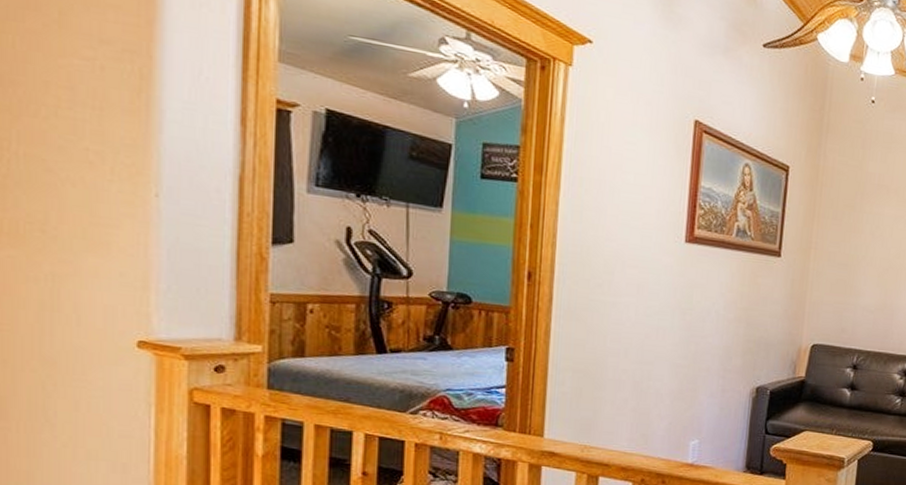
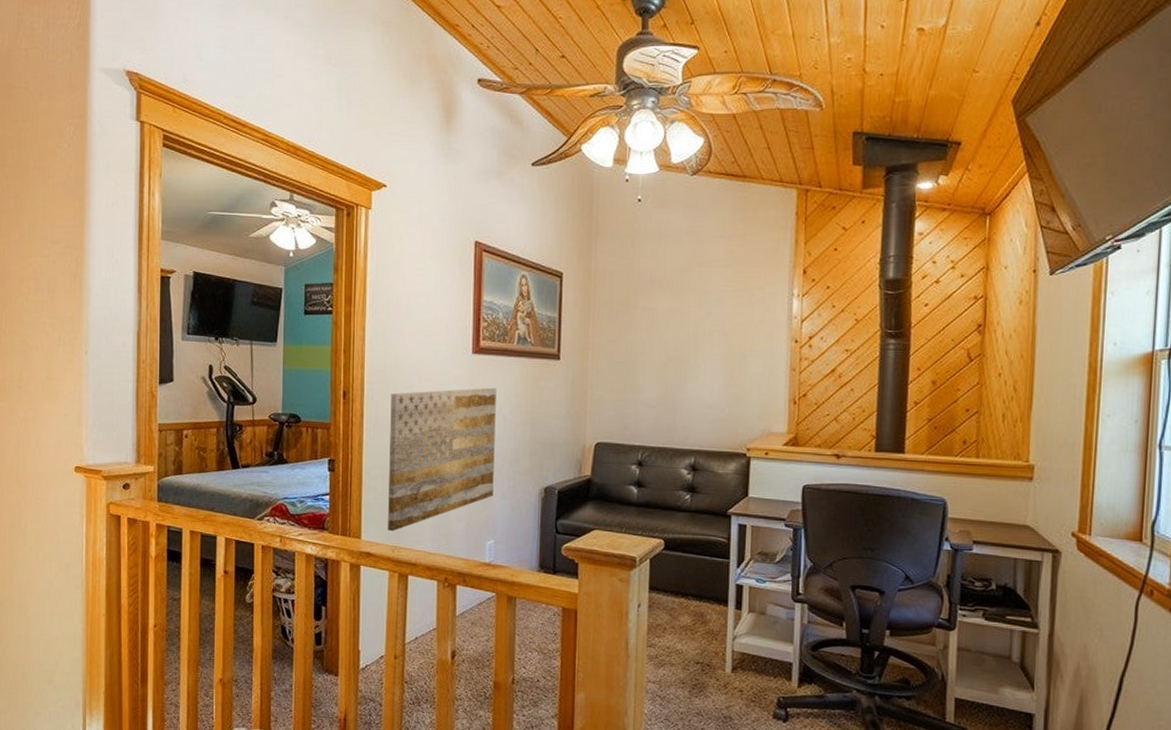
wall art: none [577,278,710,430] -> present [388,387,496,532]

